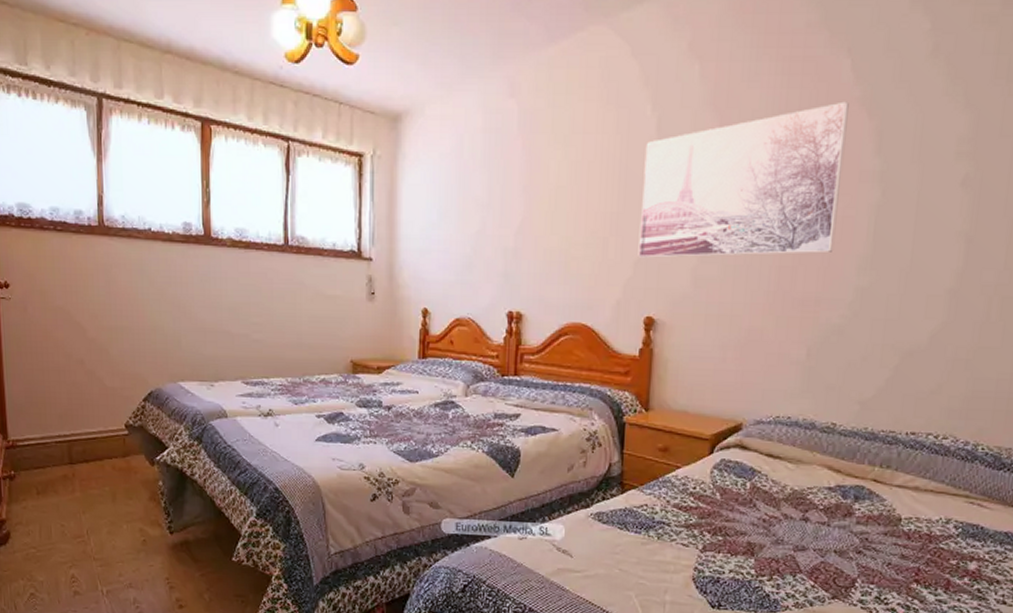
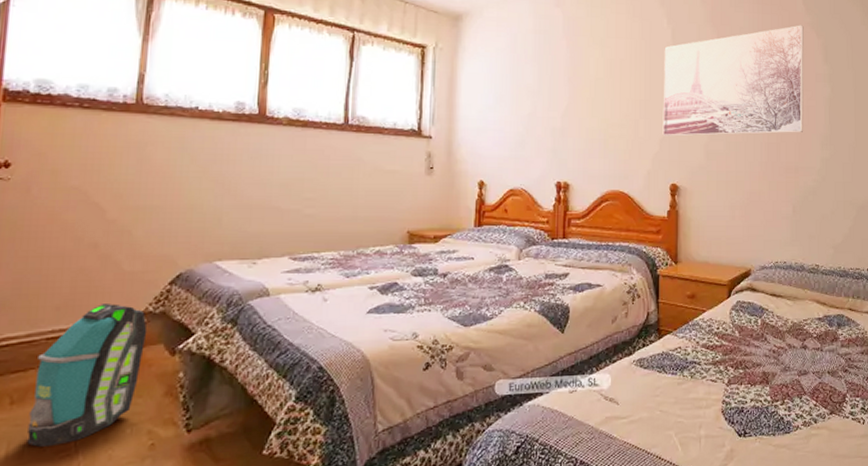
backpack: none [51,415,131,532] -> present [27,303,148,447]

